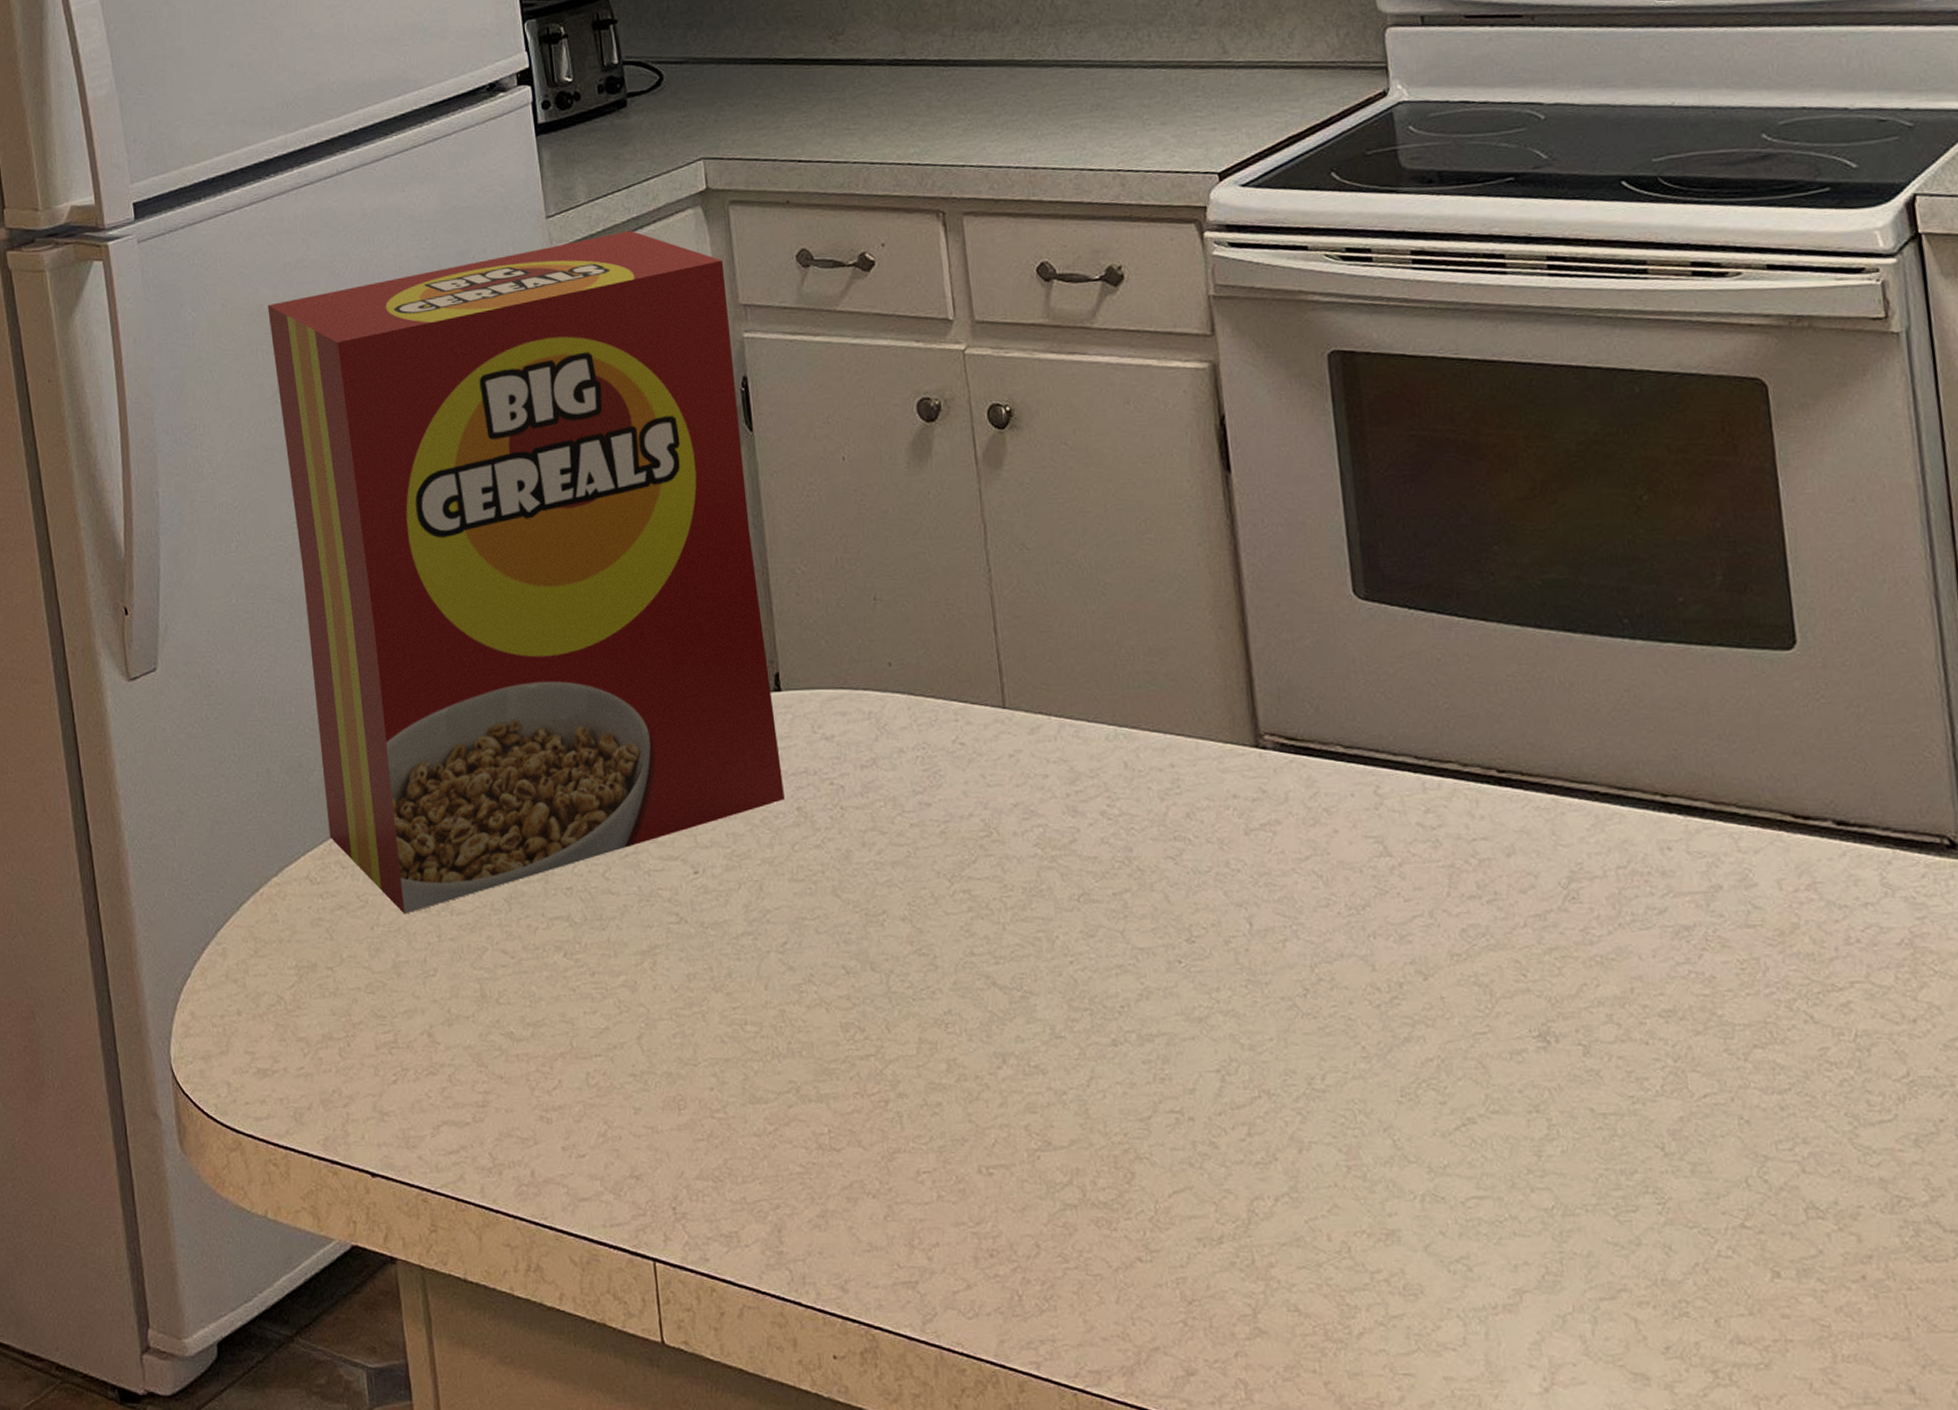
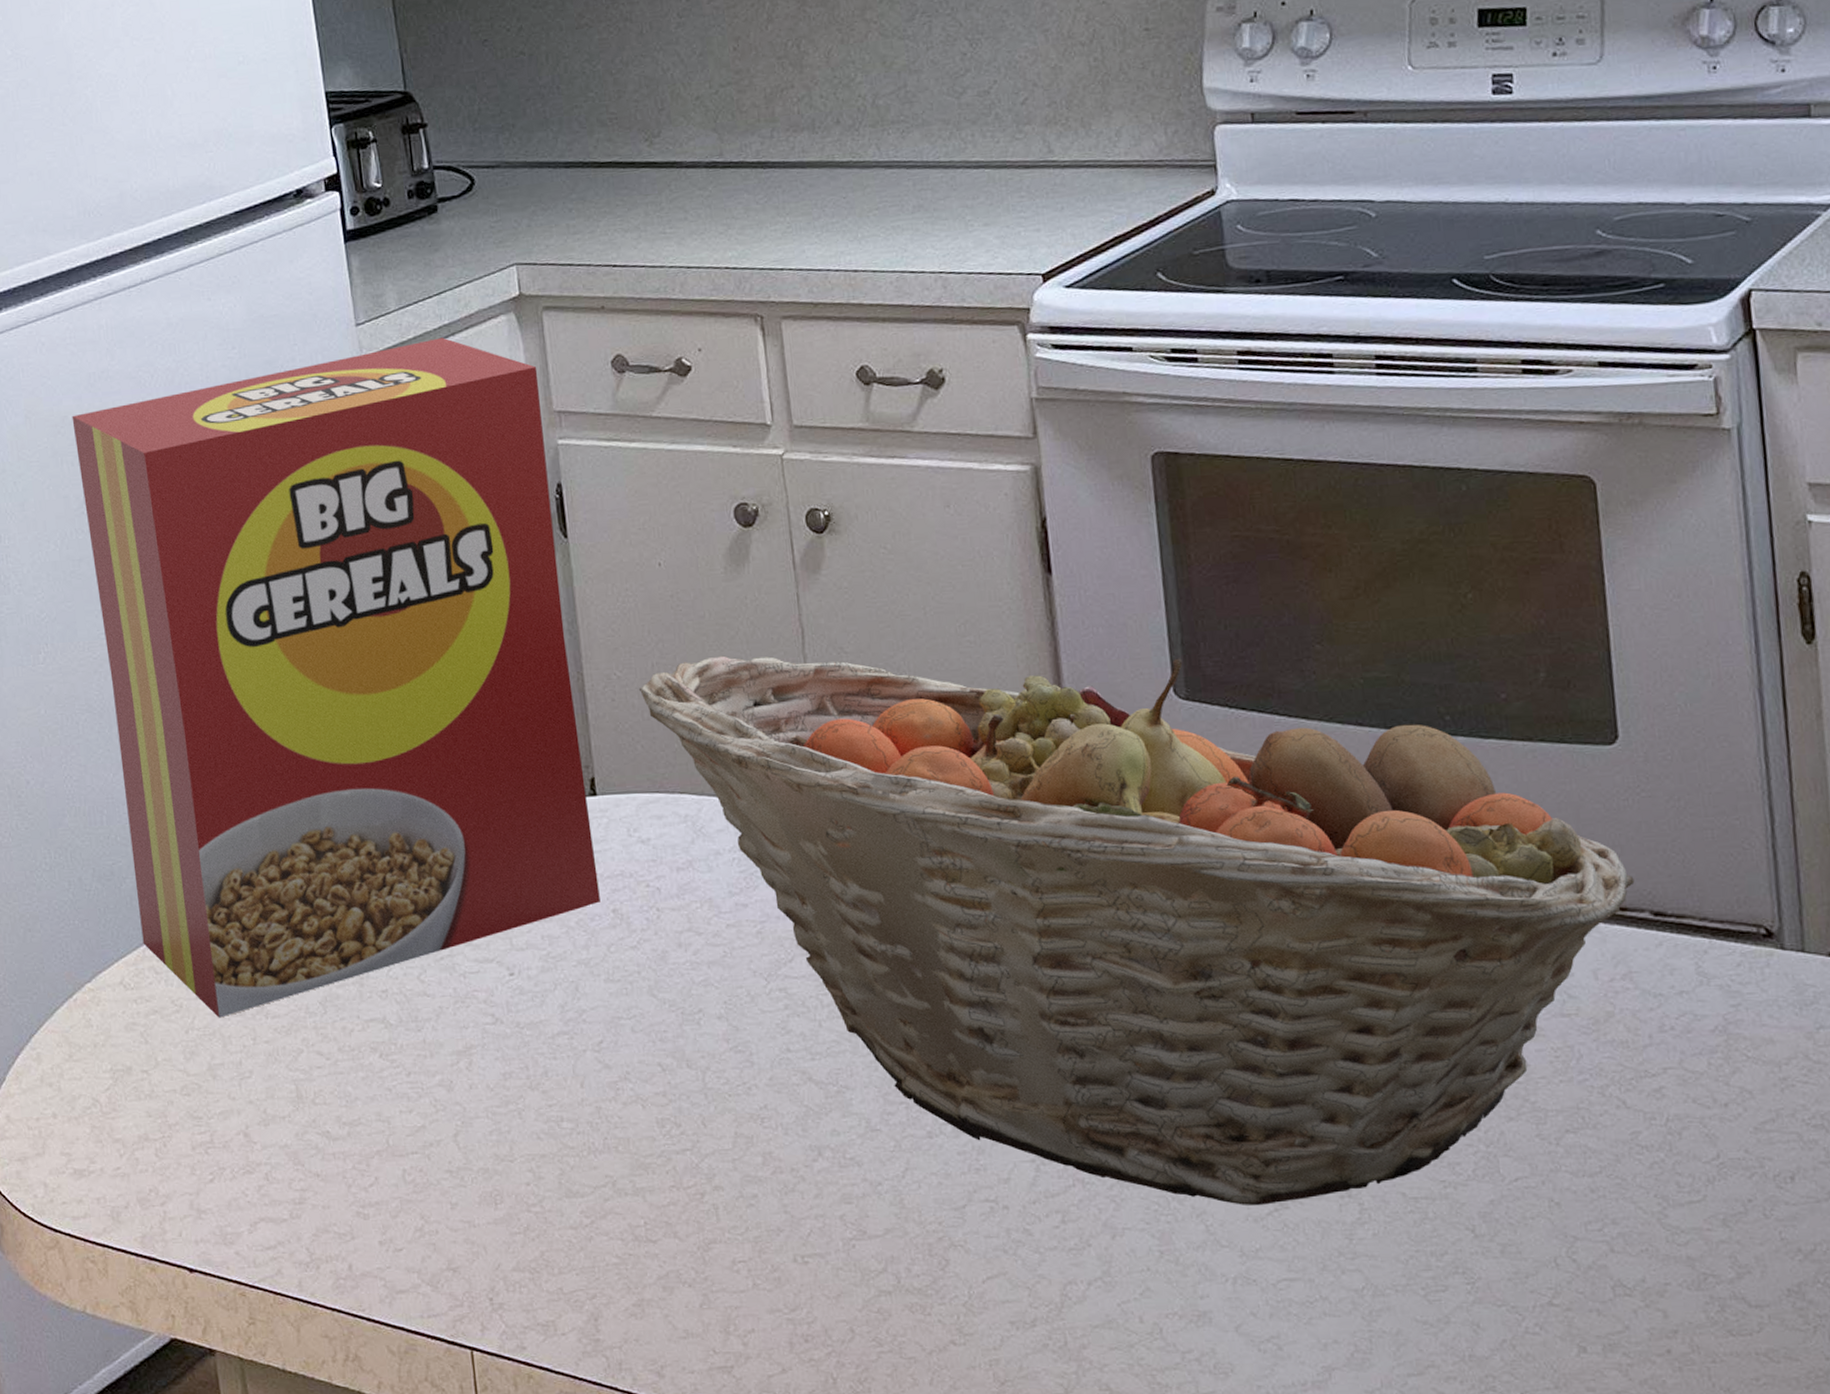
fruit basket: none [822,551,1816,1119] -> present [638,655,1635,1205]

